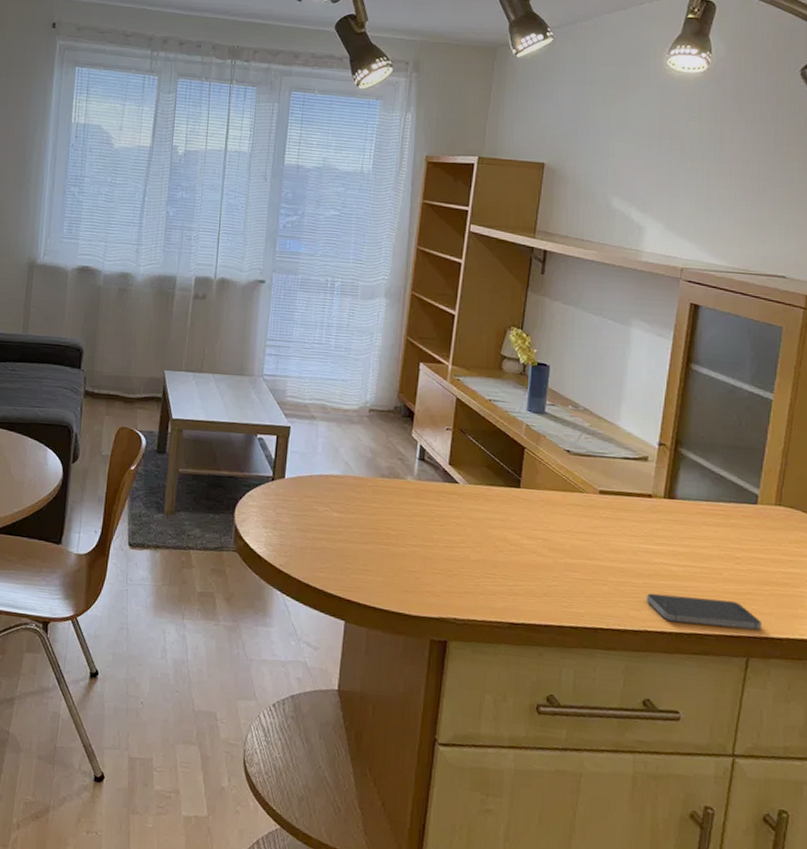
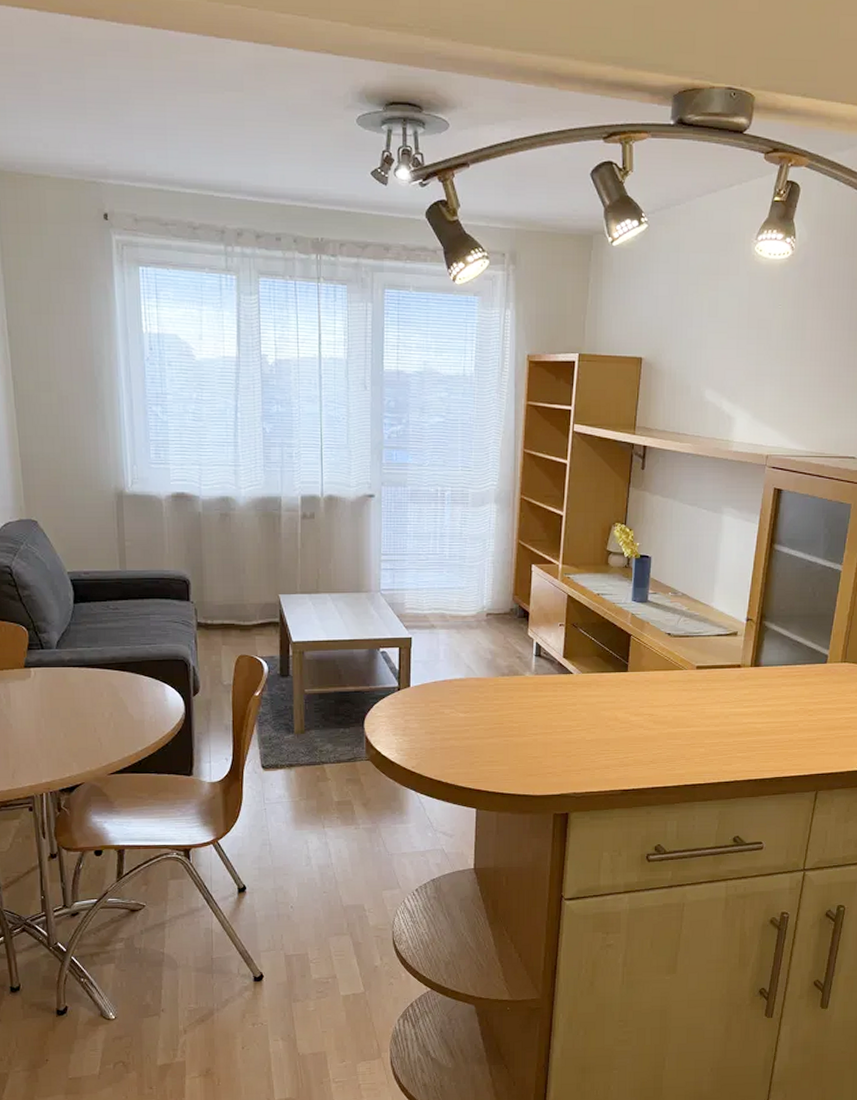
smartphone: present [646,593,763,630] -> none [736,746,829,771]

